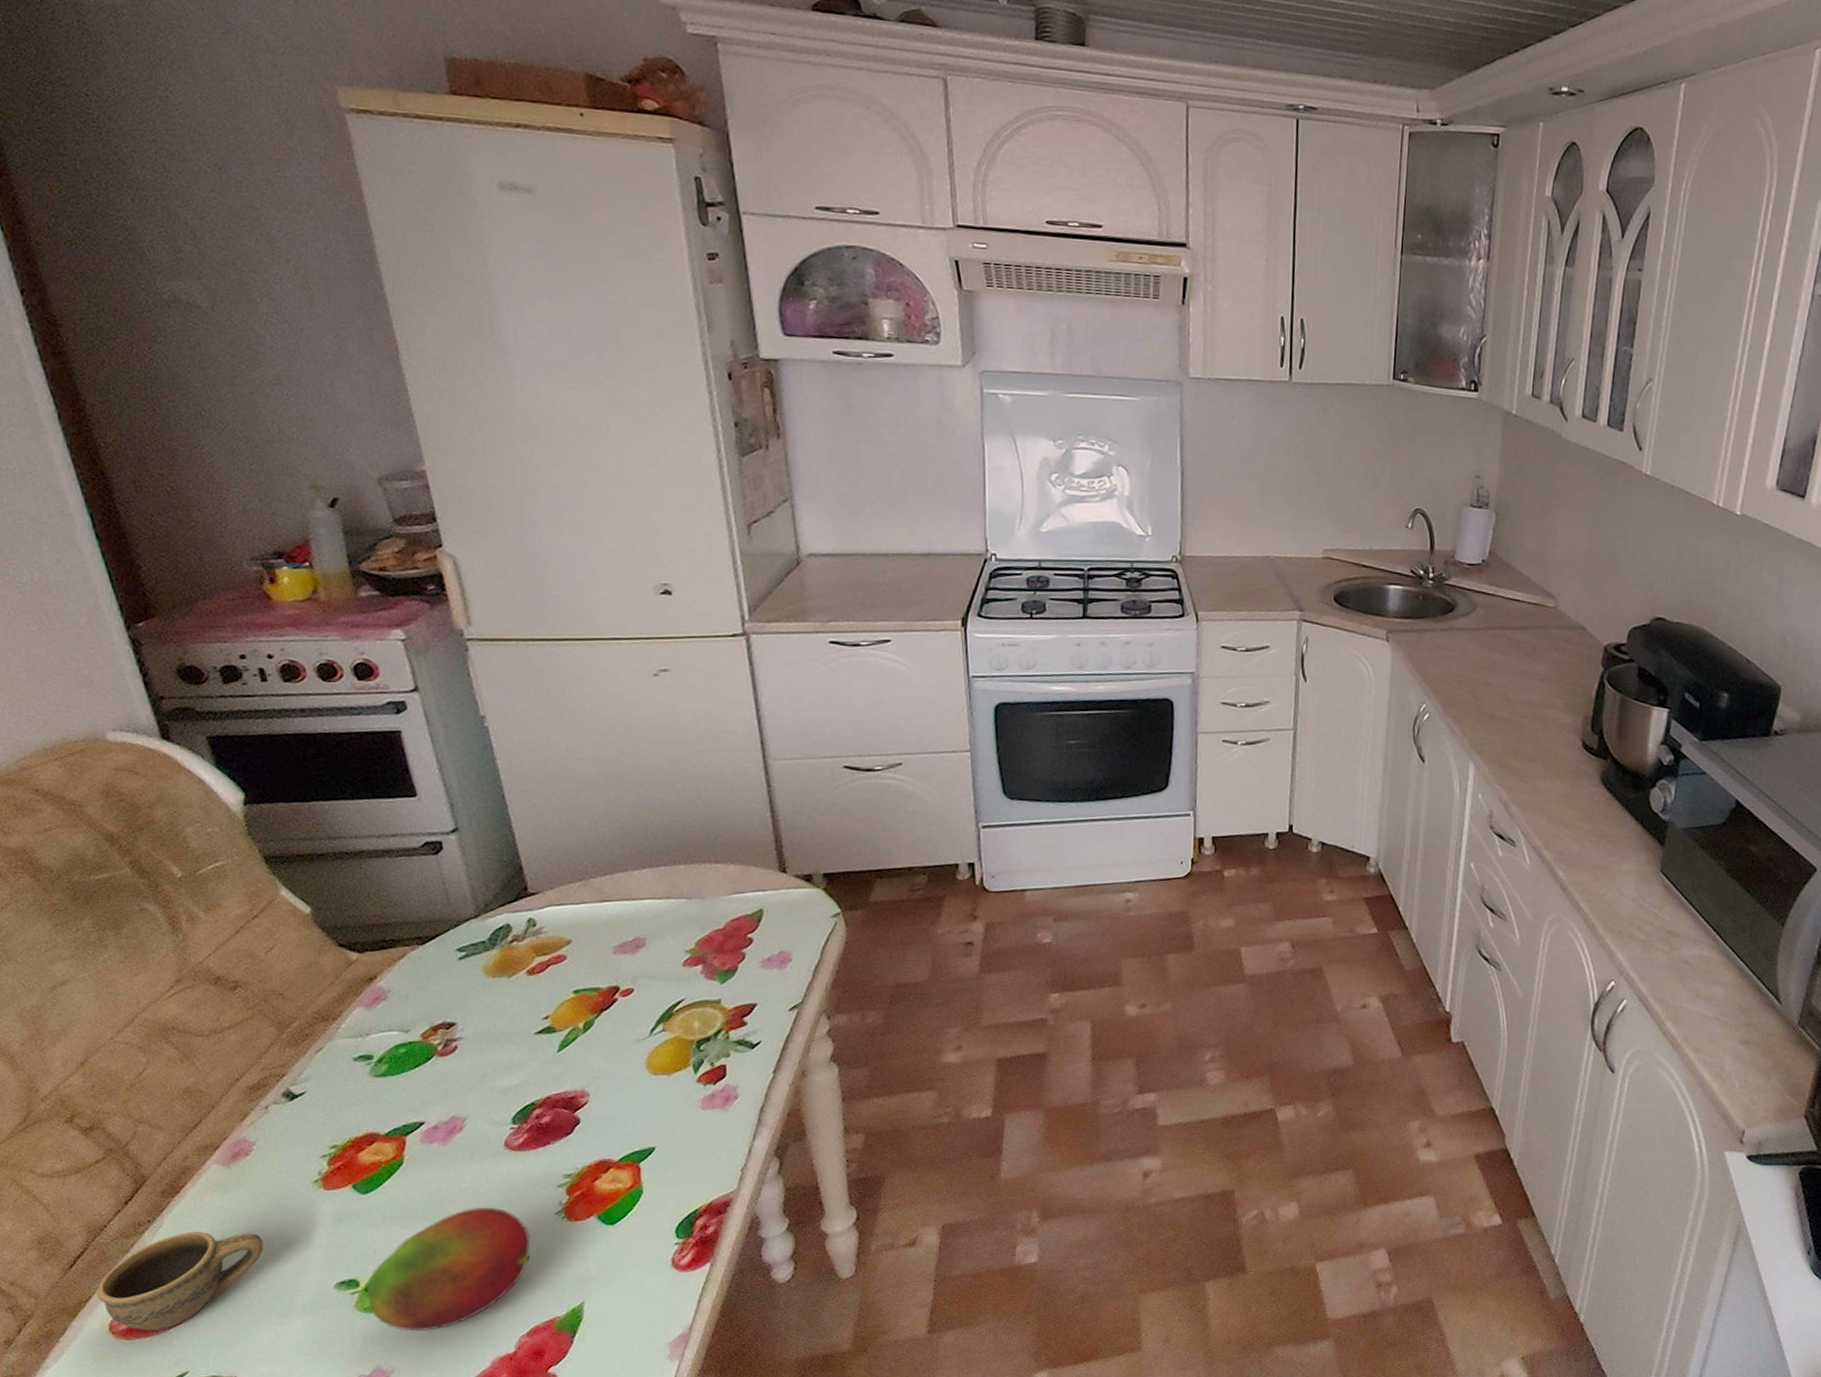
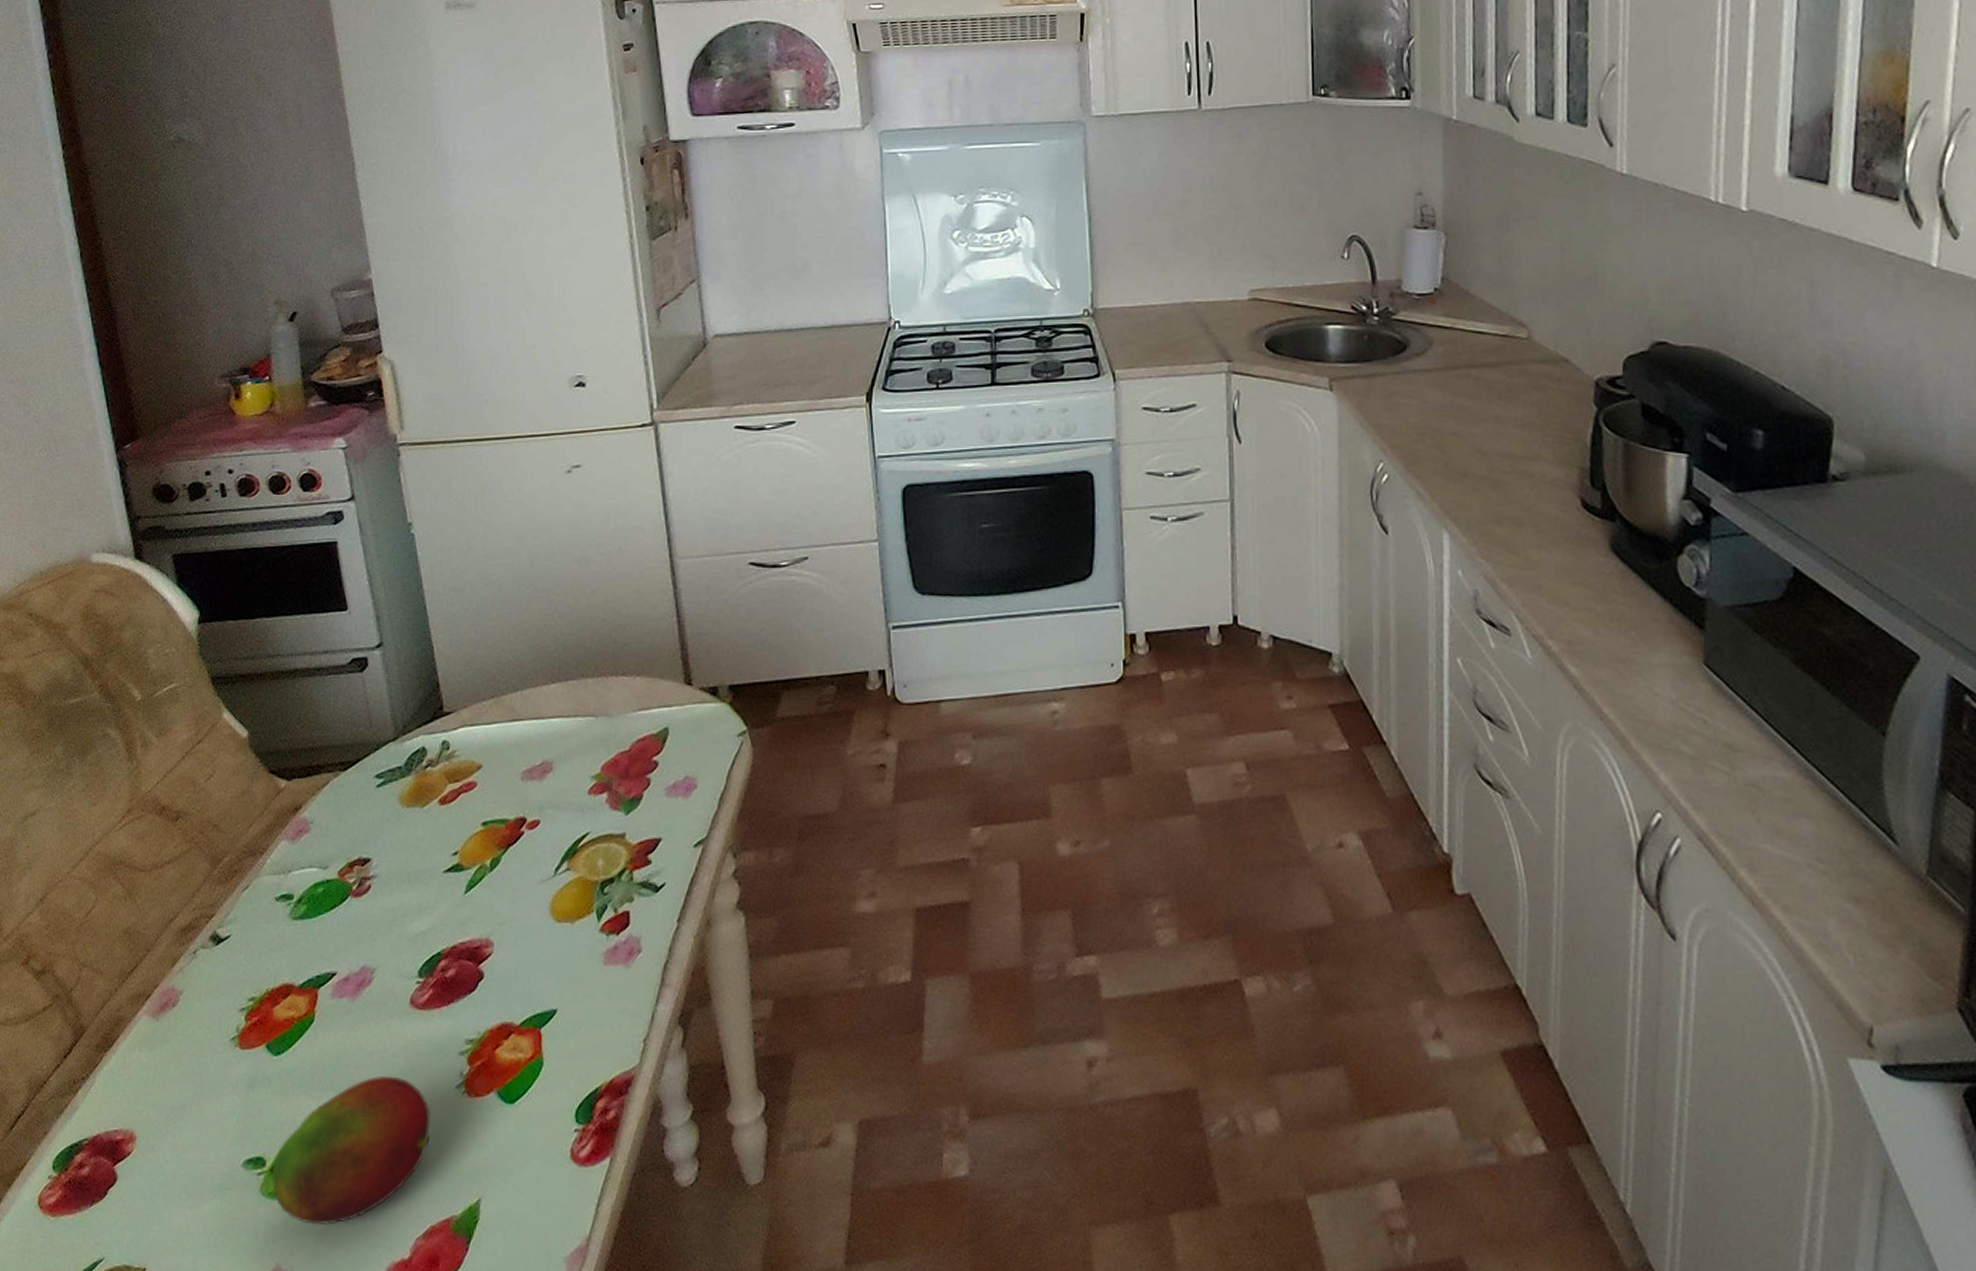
cup: present [97,1232,263,1330] -> none [31,1092,181,1207]

